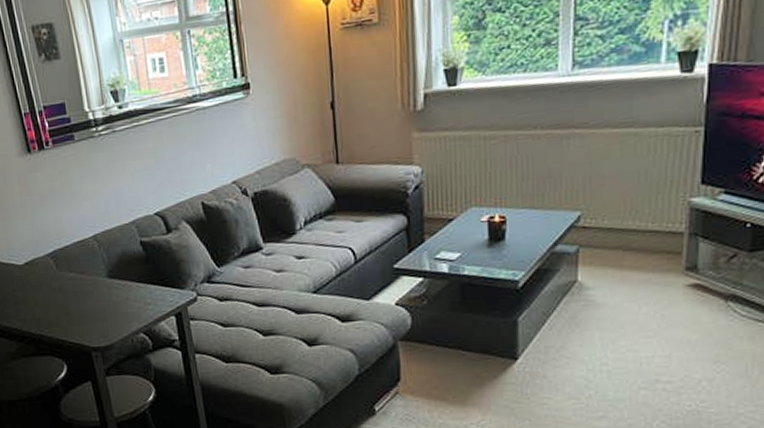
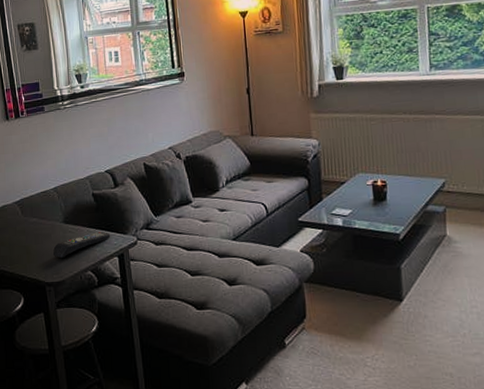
remote control: none [97,287,165,319] -> present [52,232,111,258]

